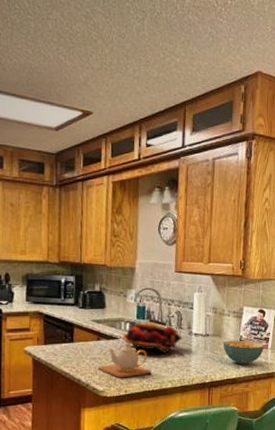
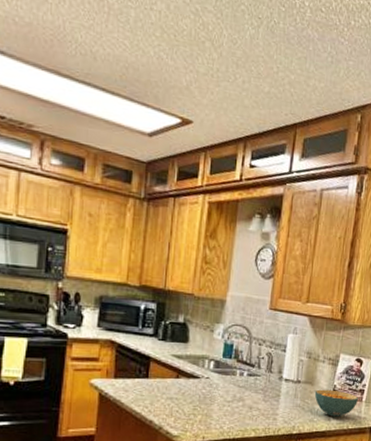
teapot: present [98,342,152,378] -> none [174,383,234,423]
fruit basket: present [122,322,182,354] -> none [204,362,271,398]

